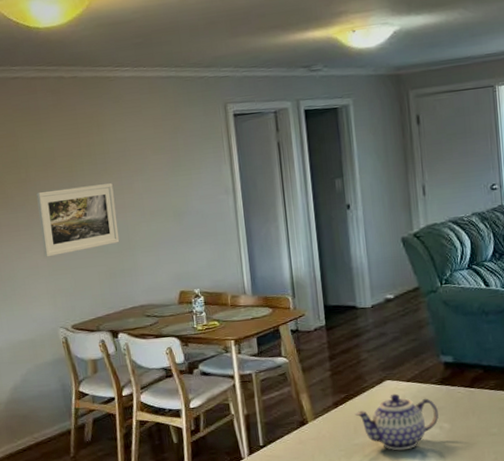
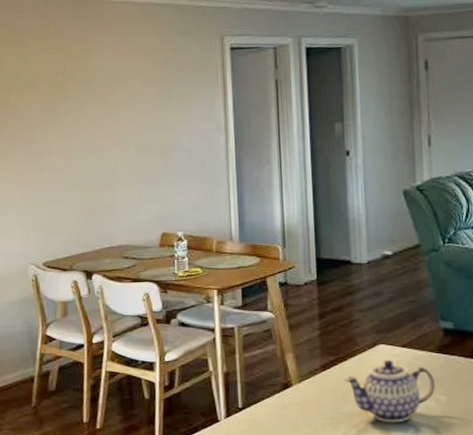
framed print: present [36,183,120,258] -> none [15,113,101,188]

